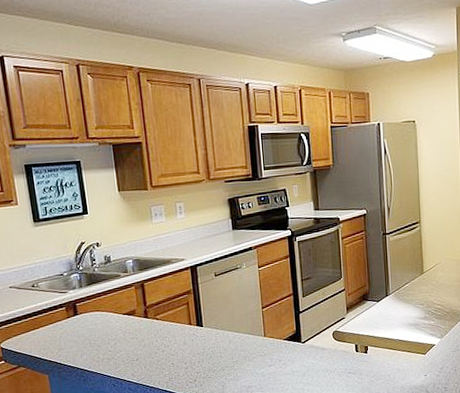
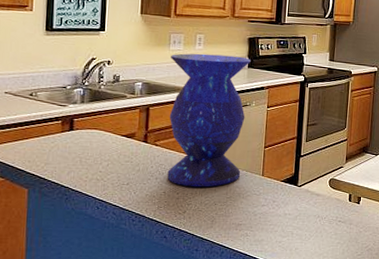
vase: none [155,219,242,356] -> present [167,53,251,187]

